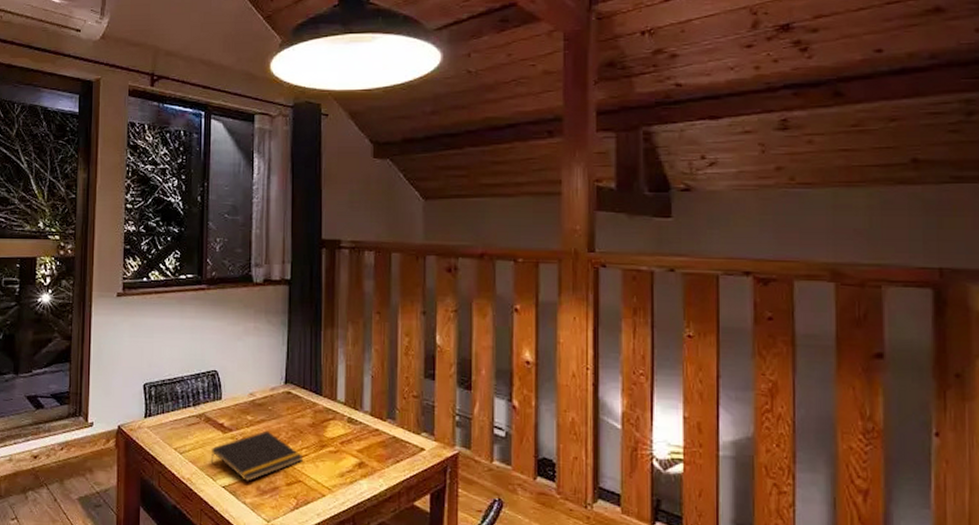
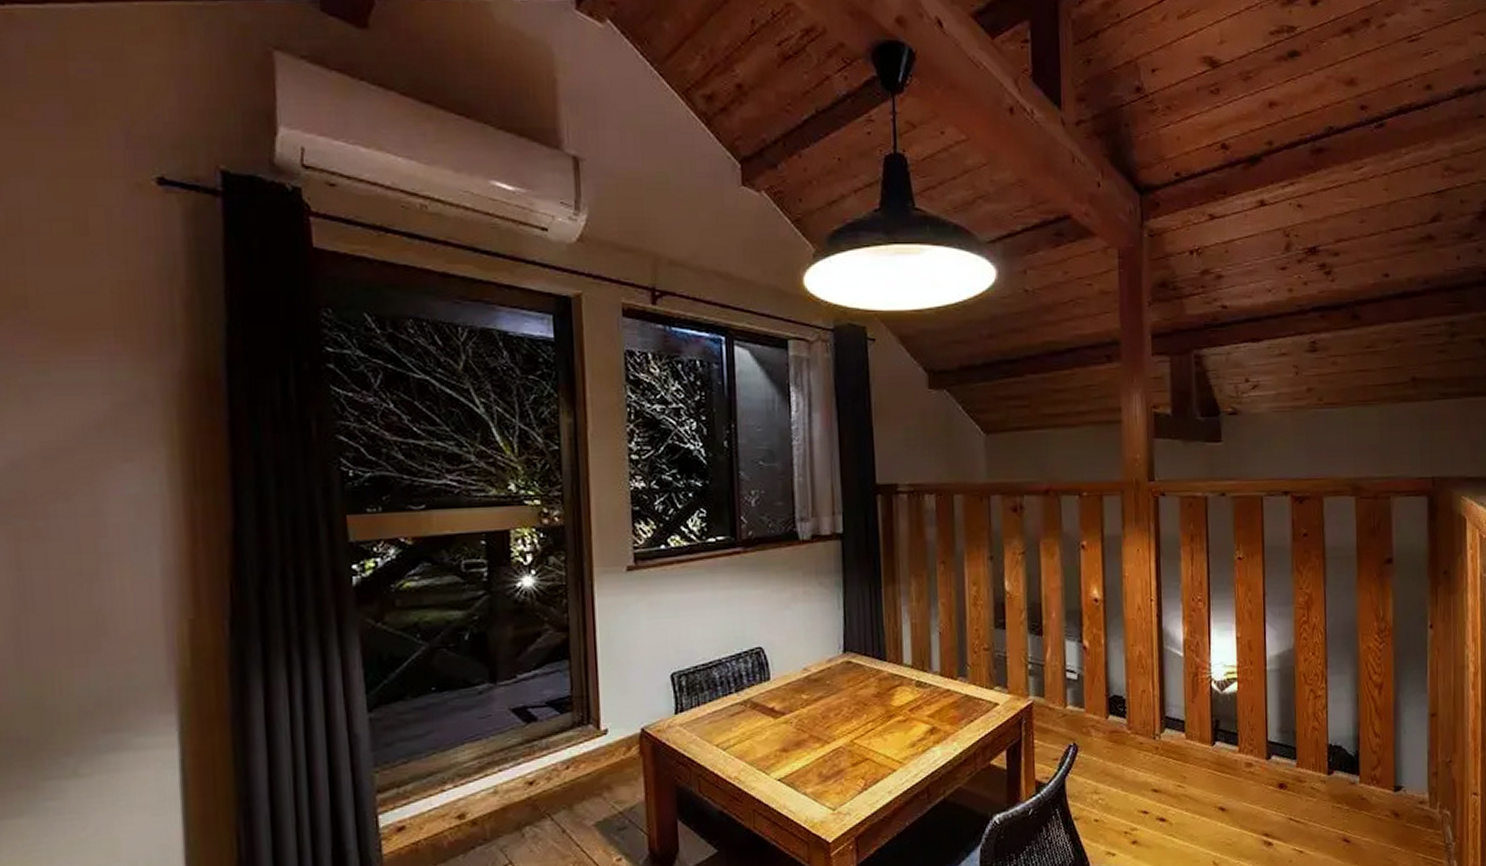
notepad: present [210,430,304,481] -> none [761,708,870,769]

